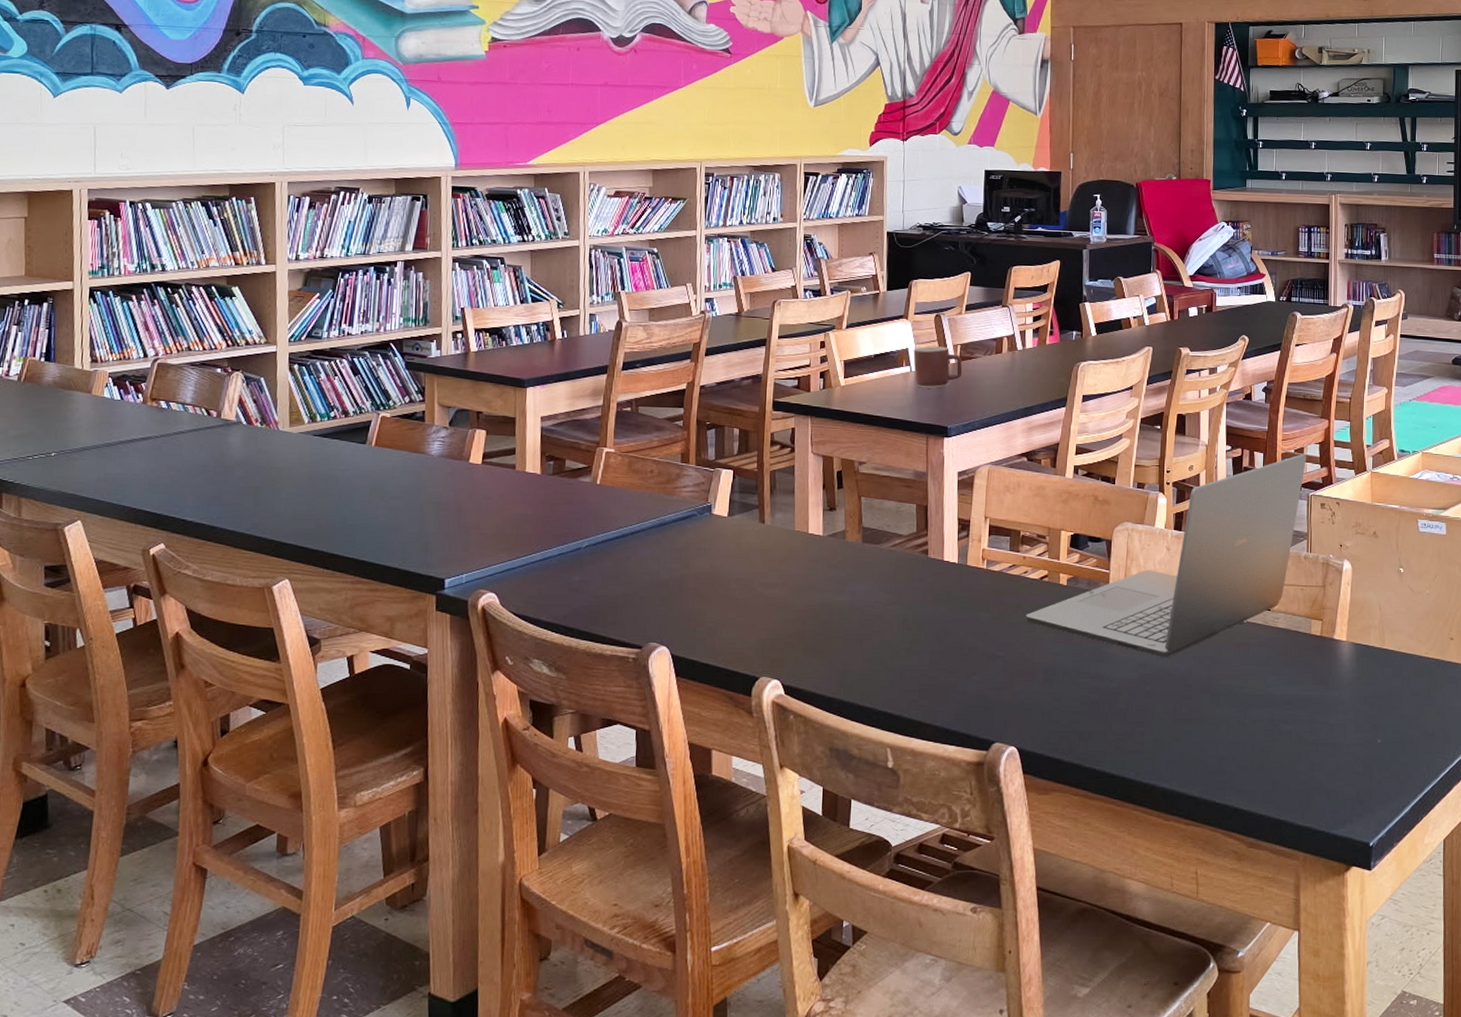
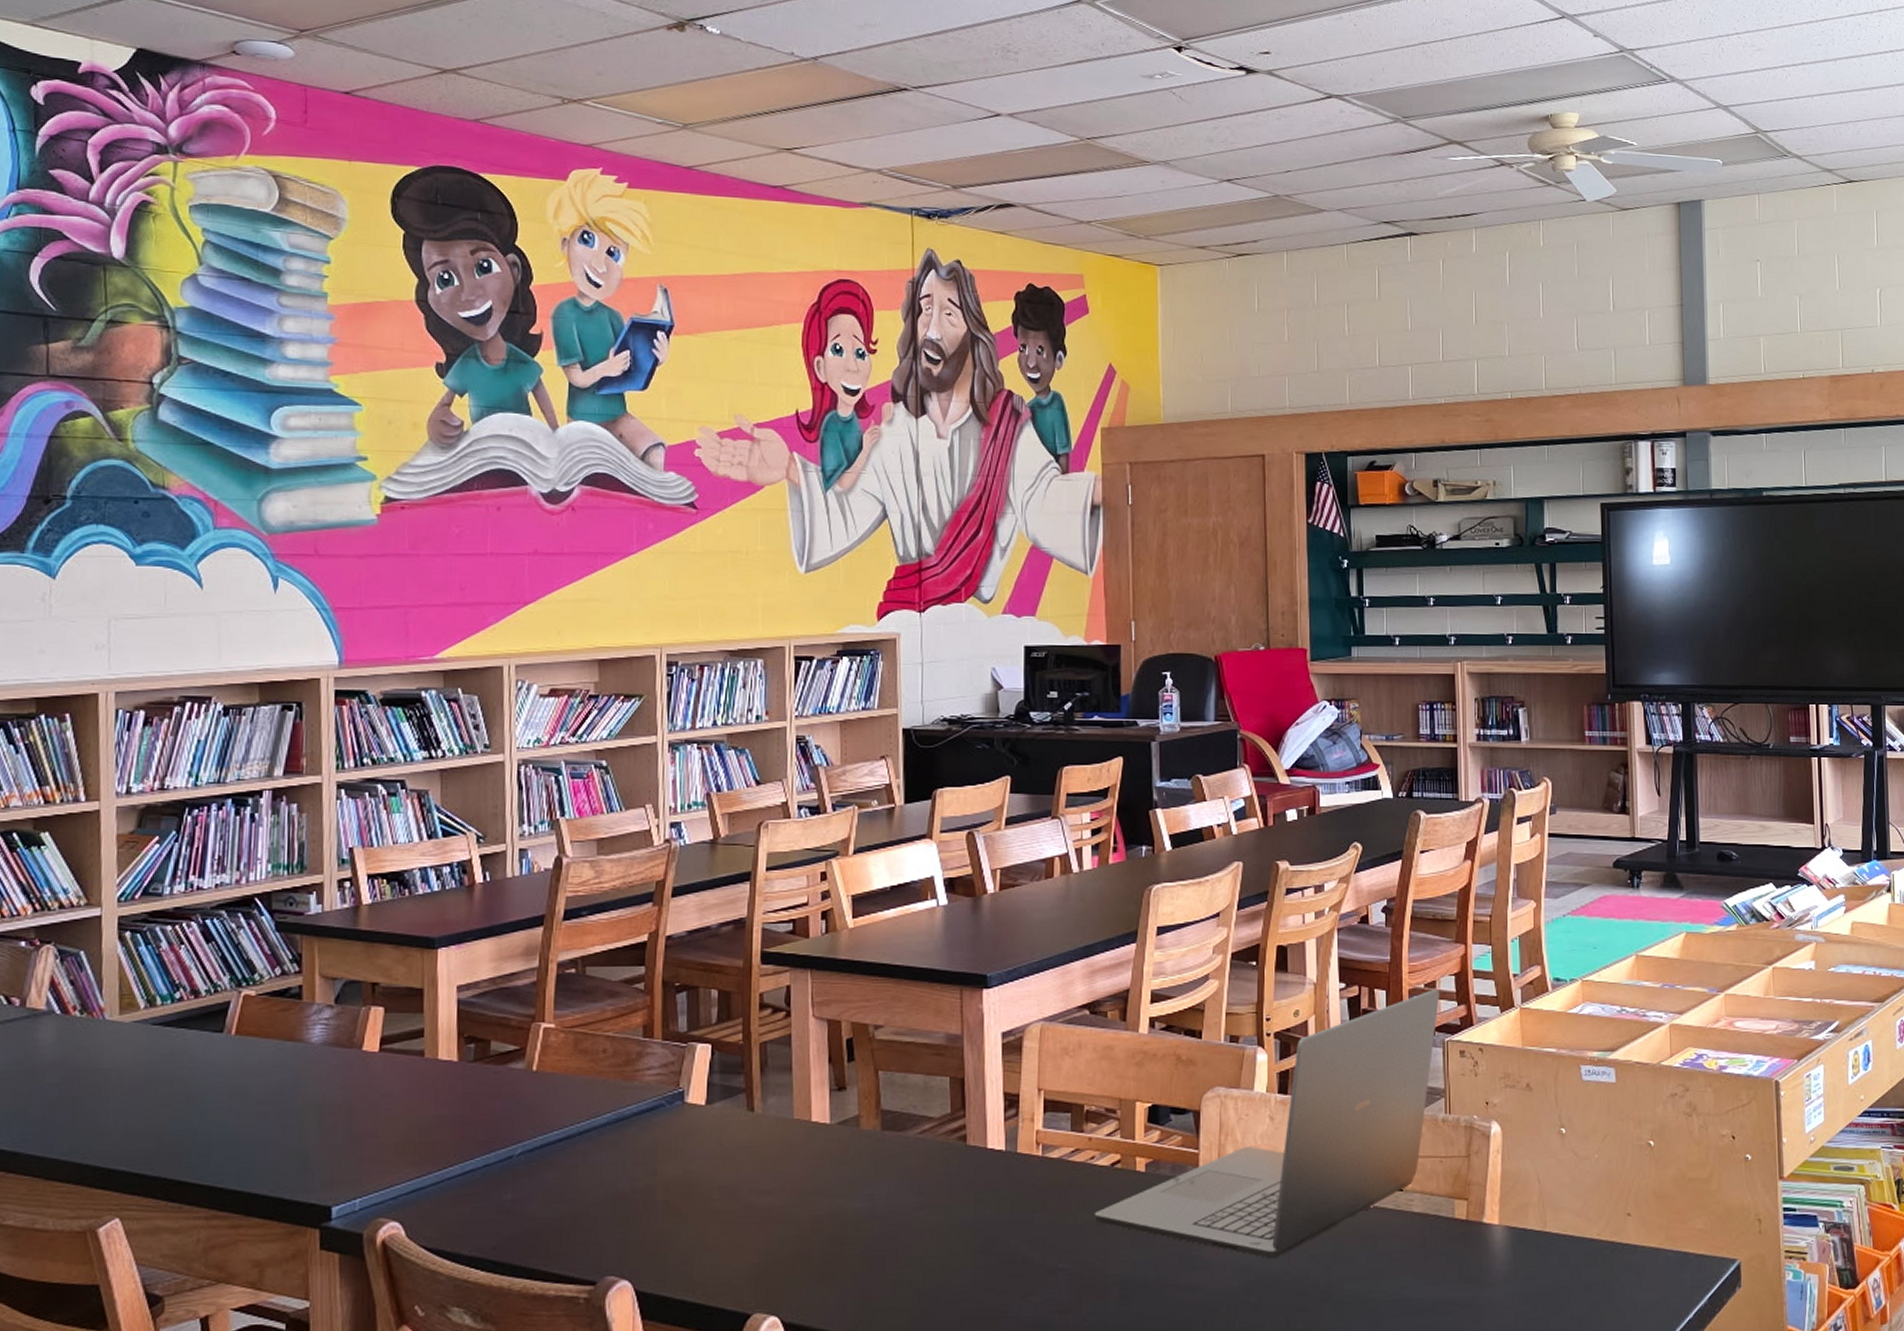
mug: present [913,346,963,389] -> none [940,873,1004,927]

